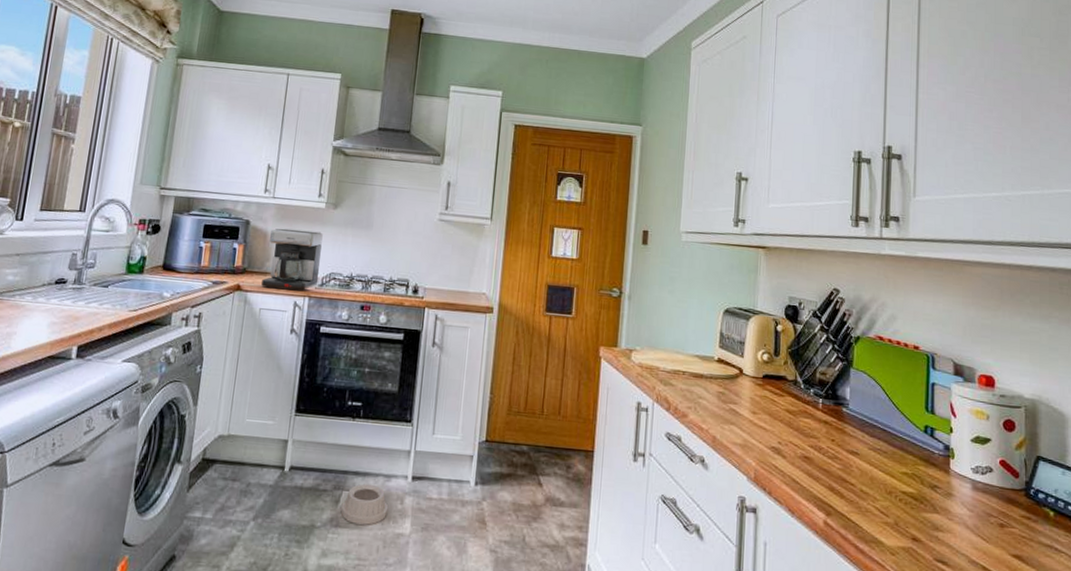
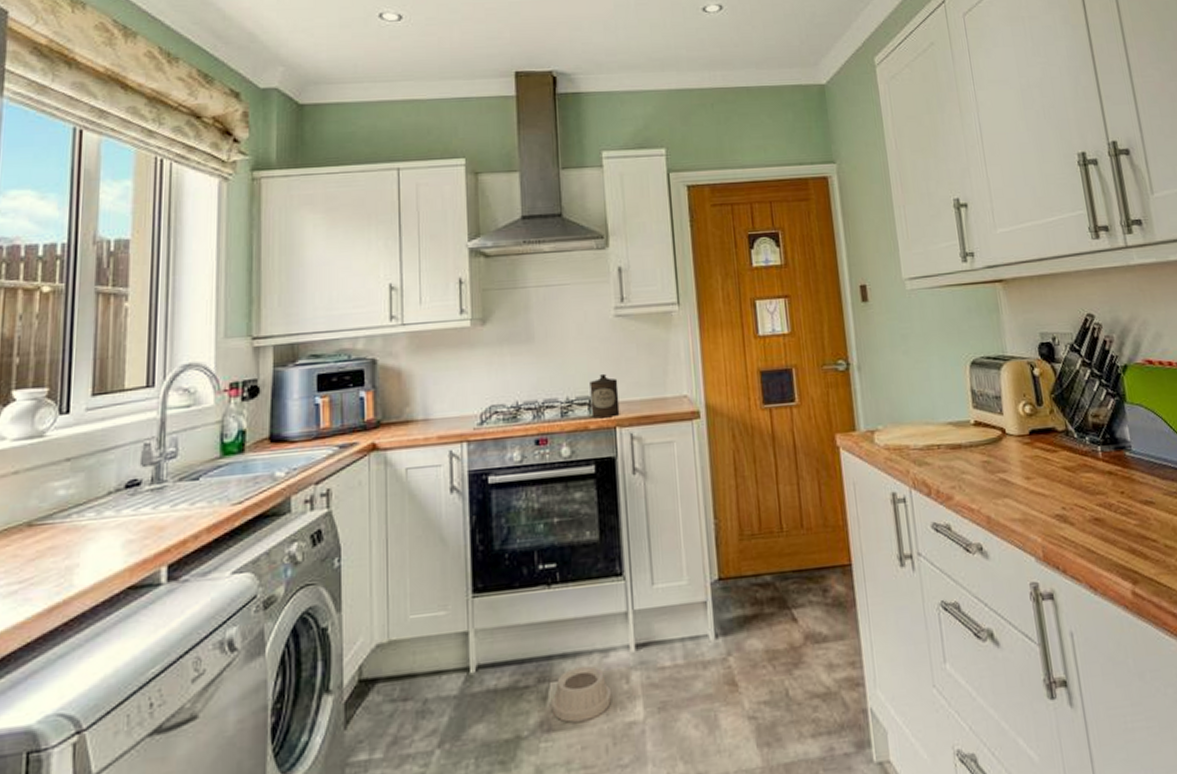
coffee maker: present [261,228,323,291] -> none [403,357,476,441]
canister: none [407,263,433,300] -> present [589,373,620,419]

